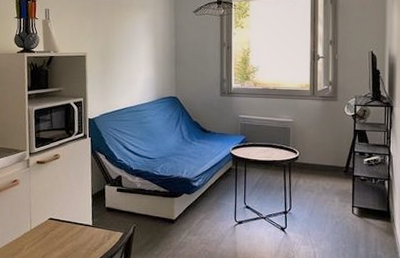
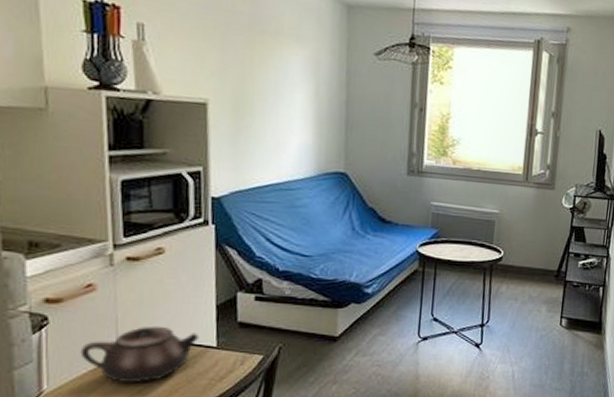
teapot: none [8,209,81,250] -> present [80,326,199,382]

